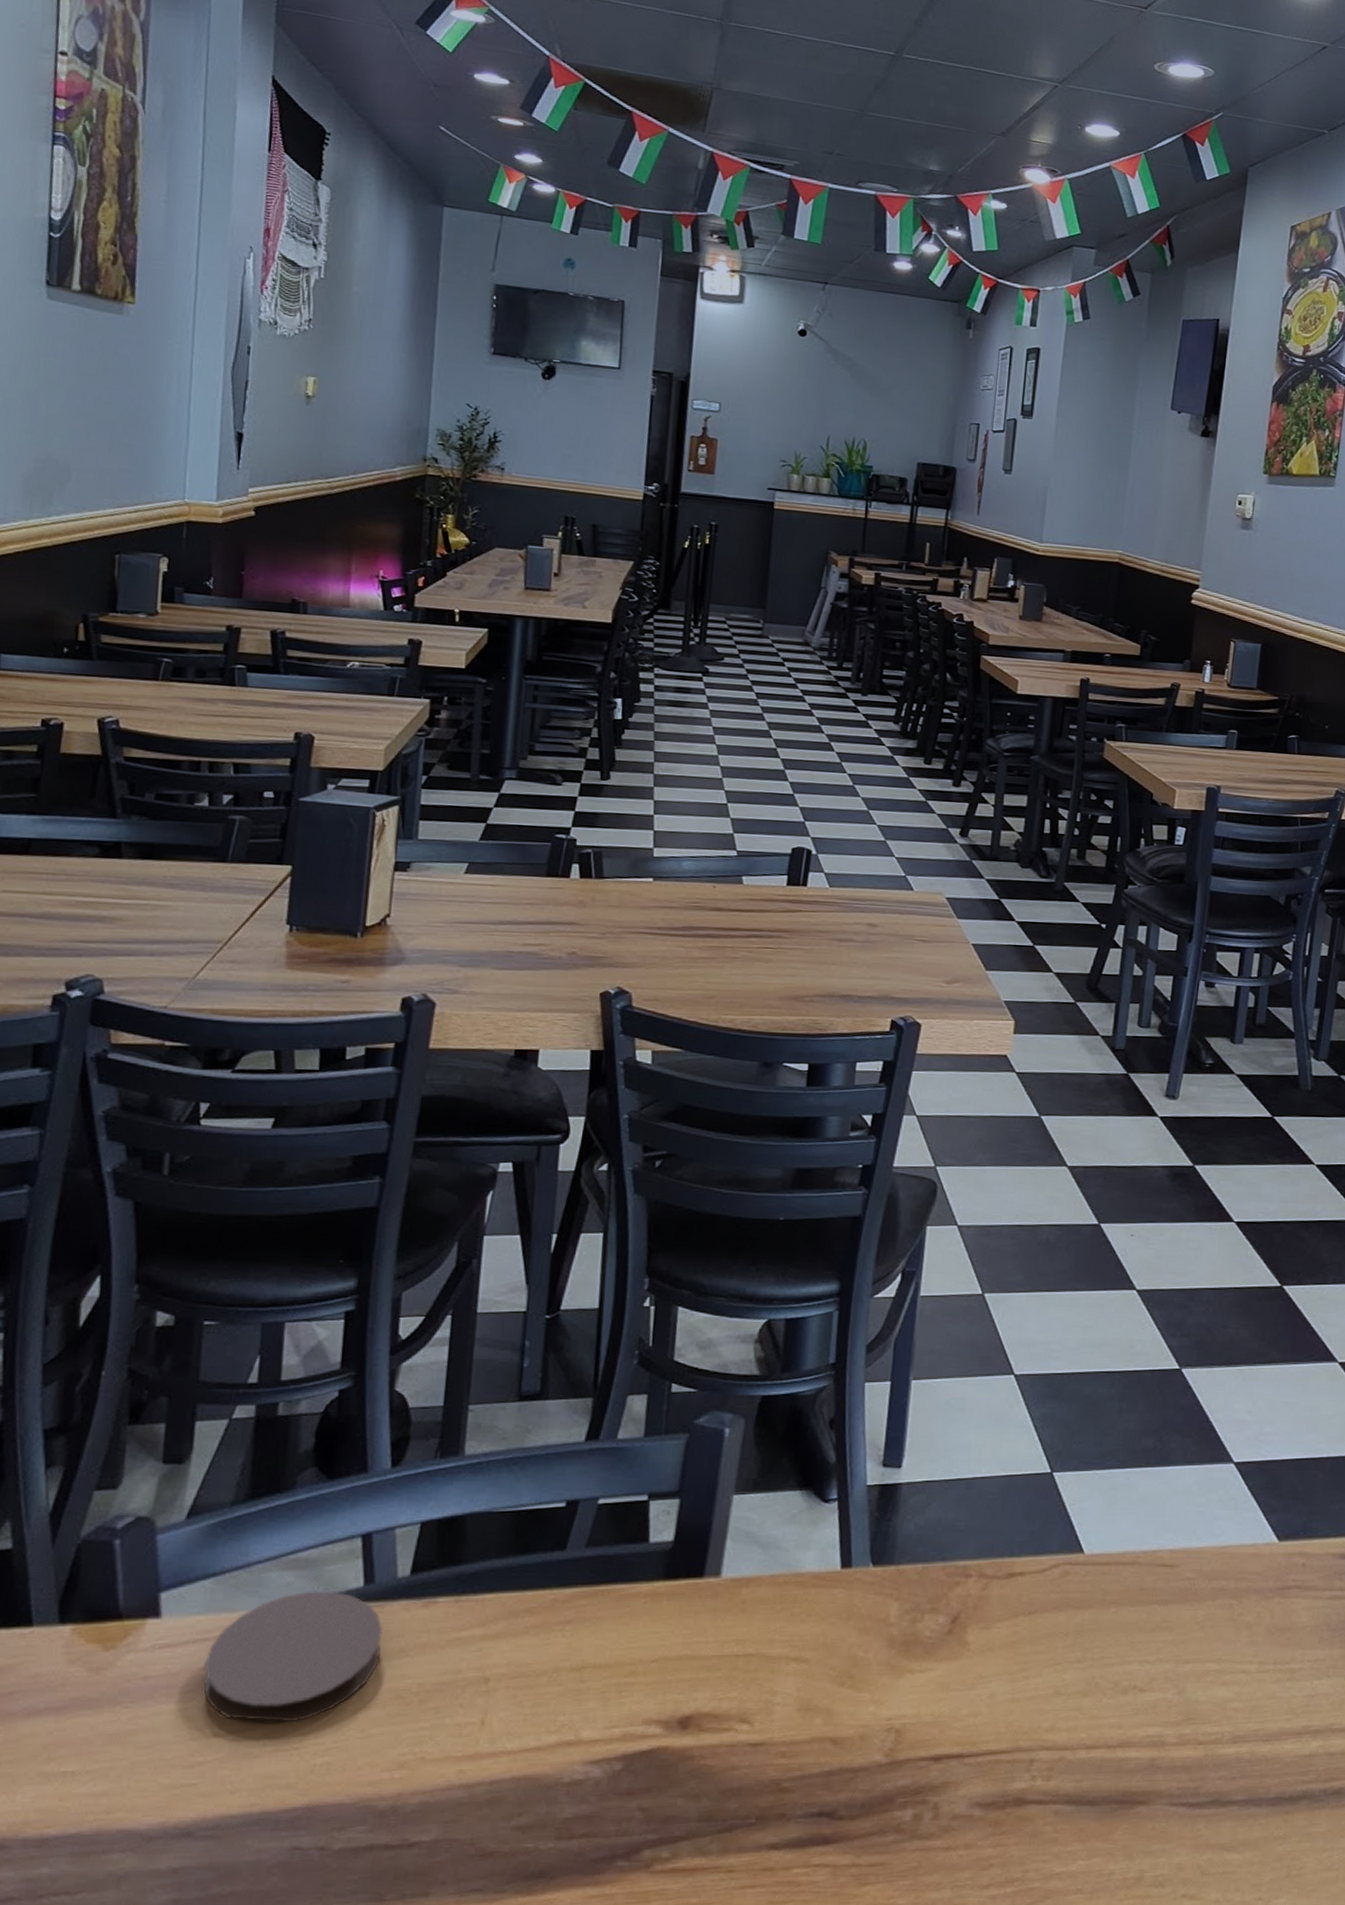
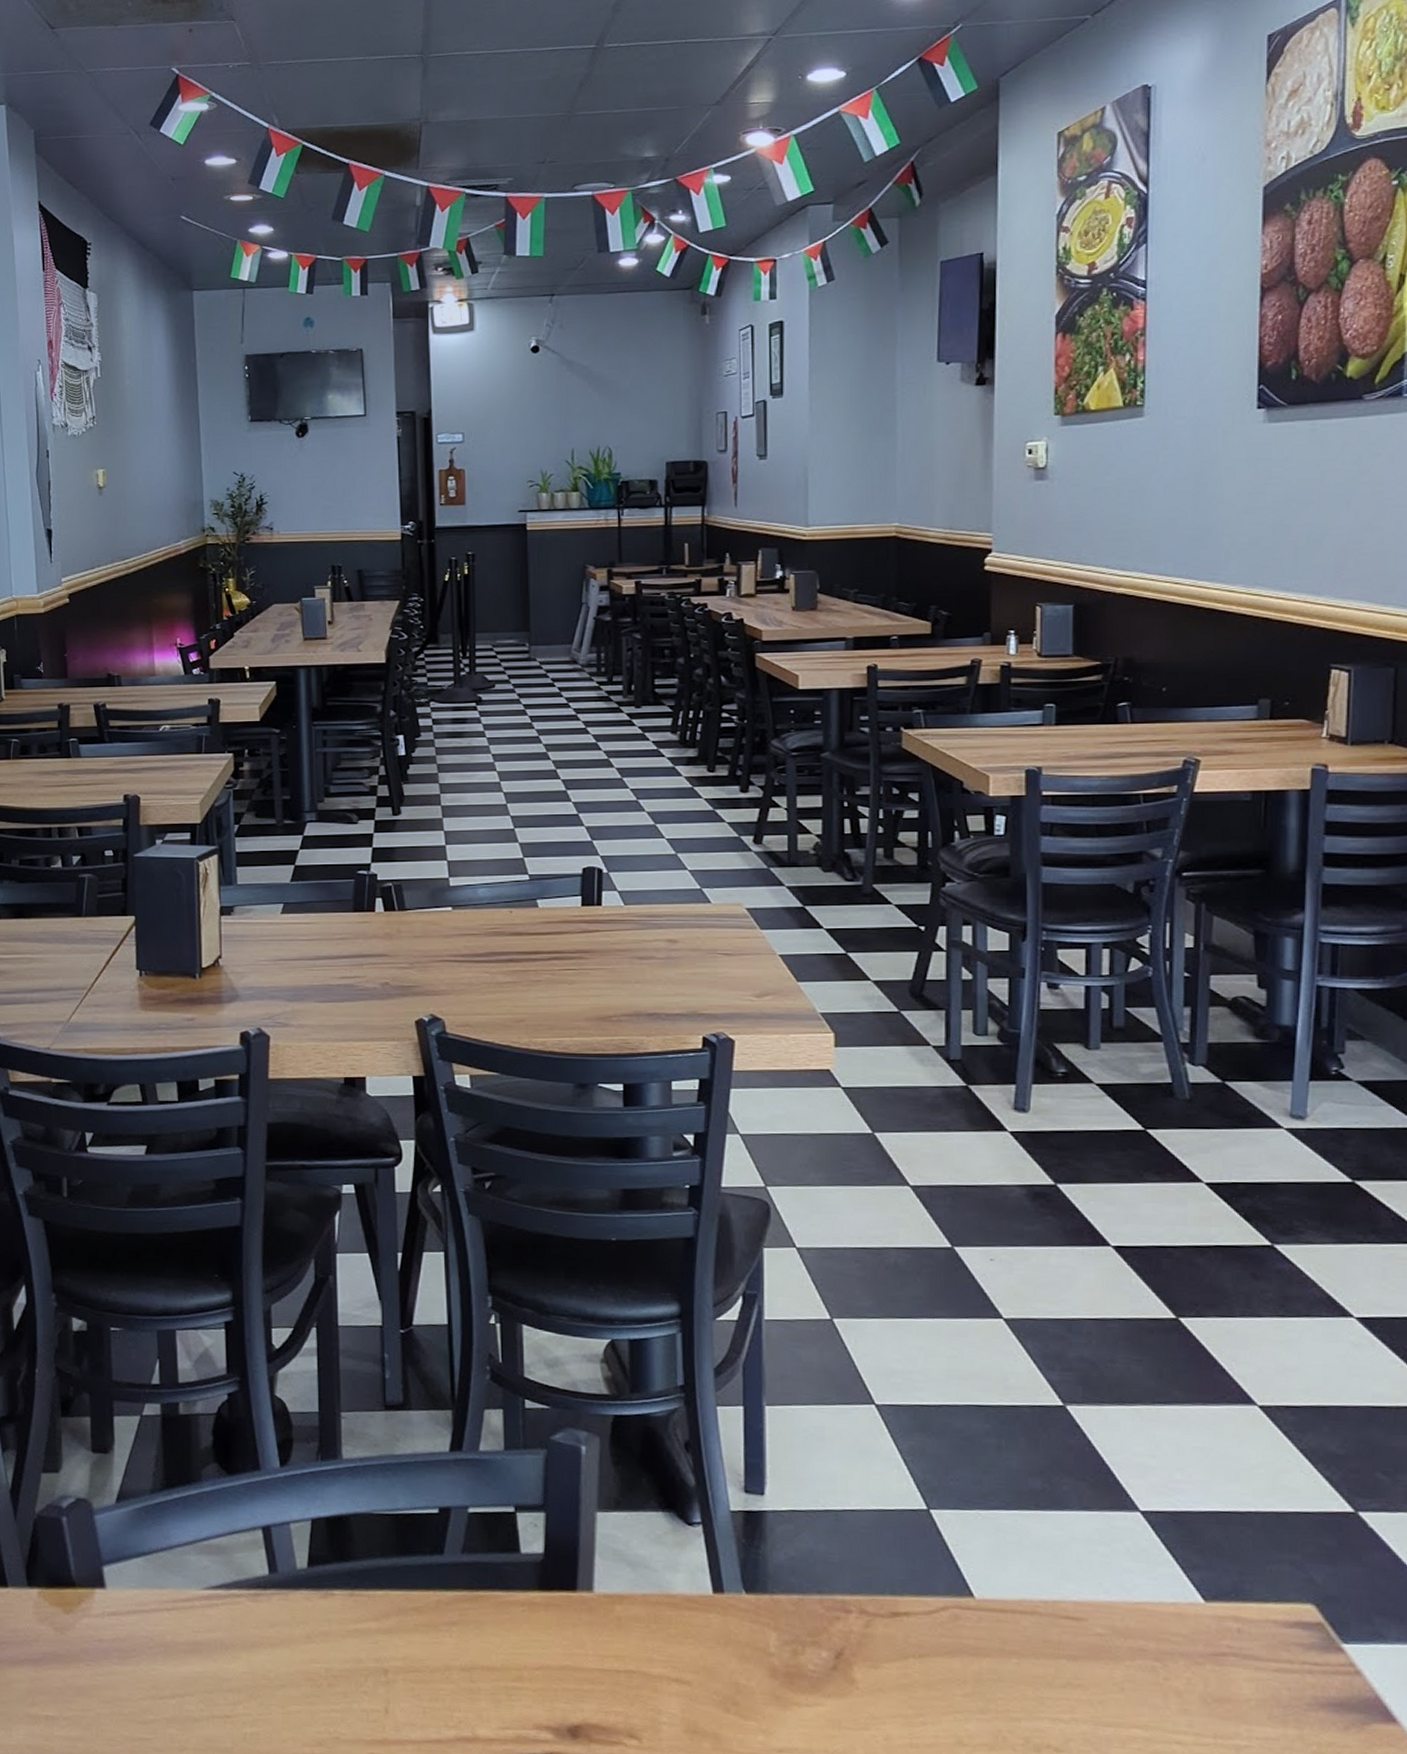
coaster: present [204,1591,384,1723] -> none [145,1575,290,1693]

